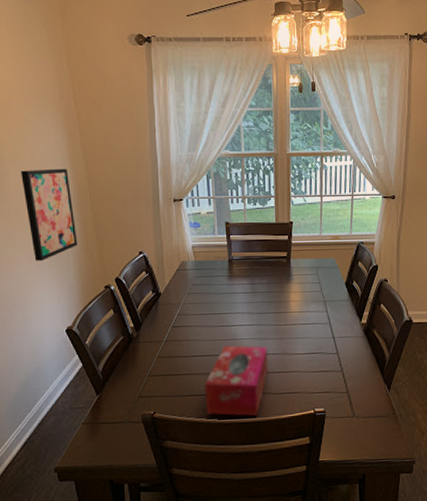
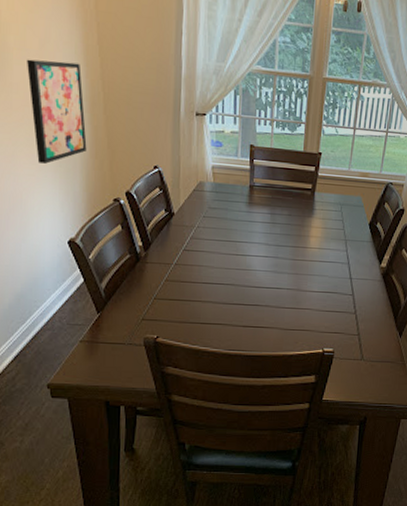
tissue box: present [204,345,269,417] -> none [211,275,282,351]

